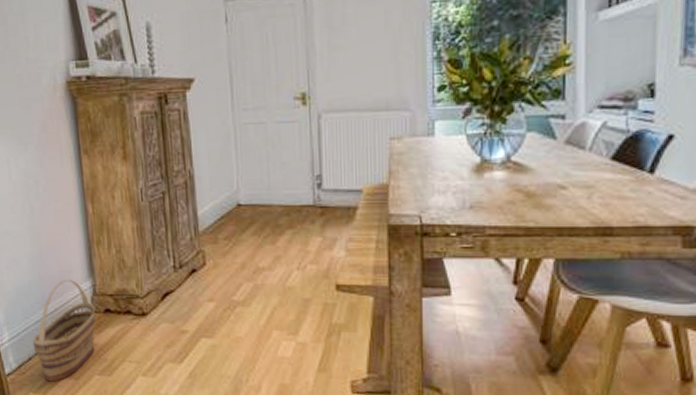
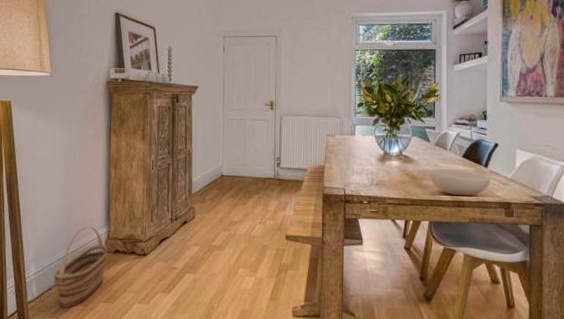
bowl: none [553,179,660,220] -> present [428,169,491,197]

